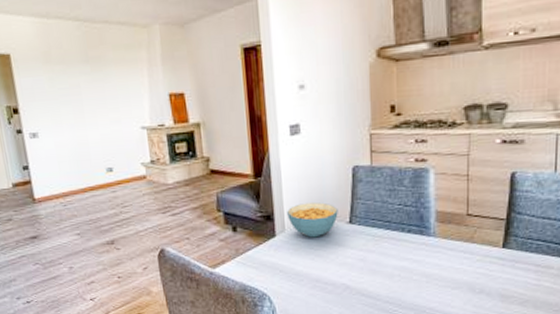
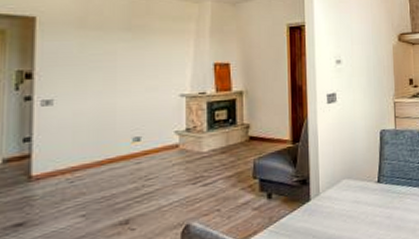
cereal bowl: present [287,202,338,238] -> none [322,164,368,200]

